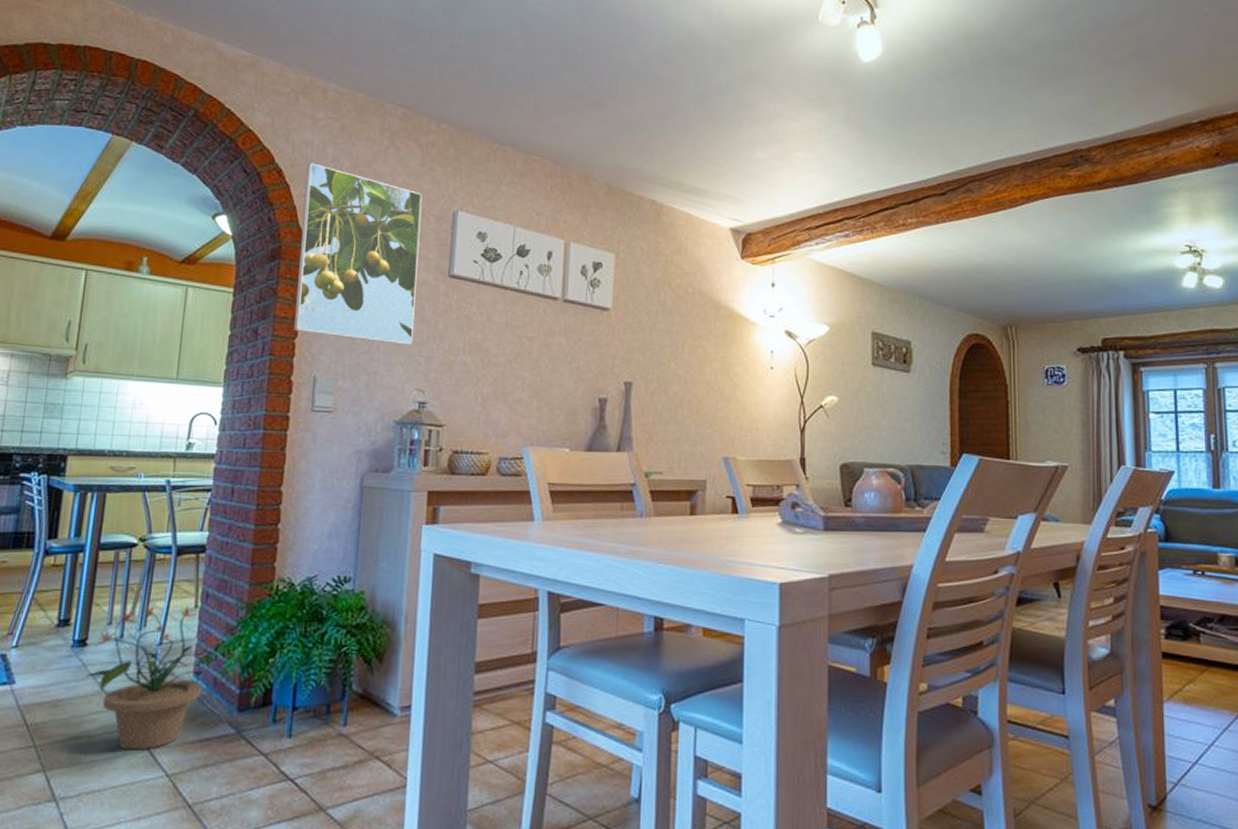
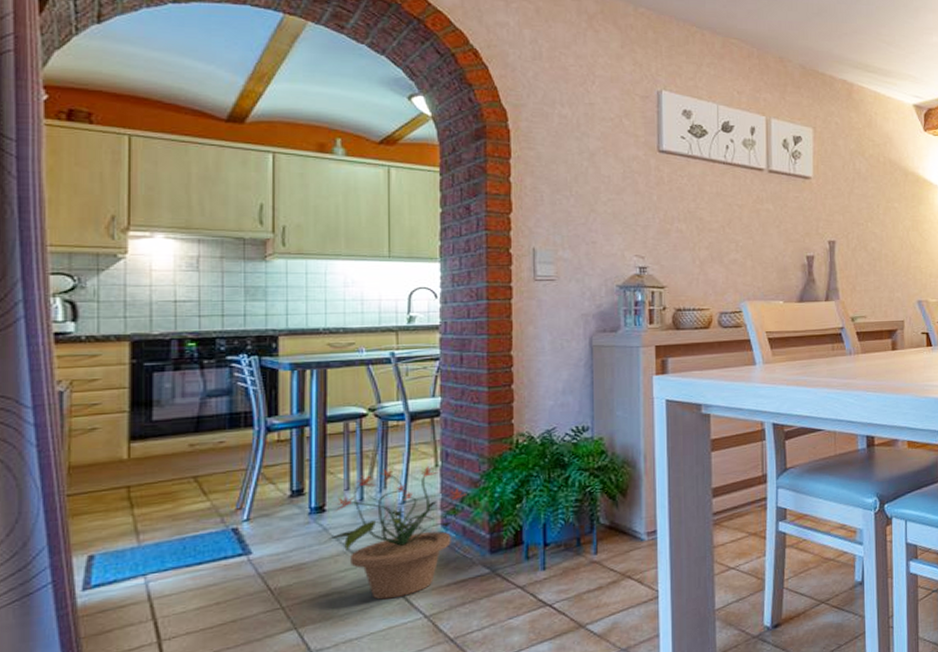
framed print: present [294,163,423,346] -> none [504,44,628,217]

